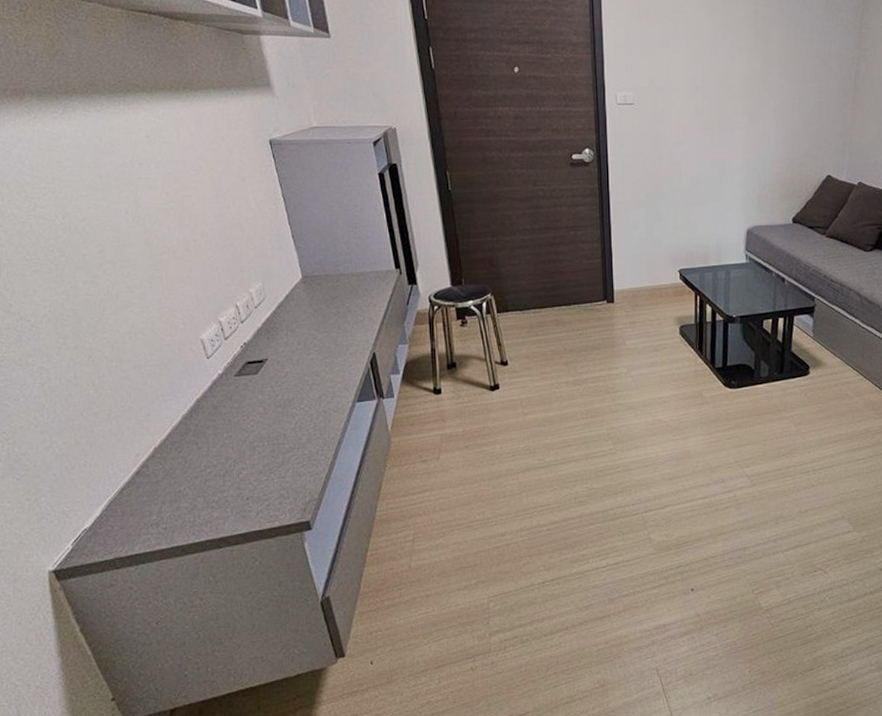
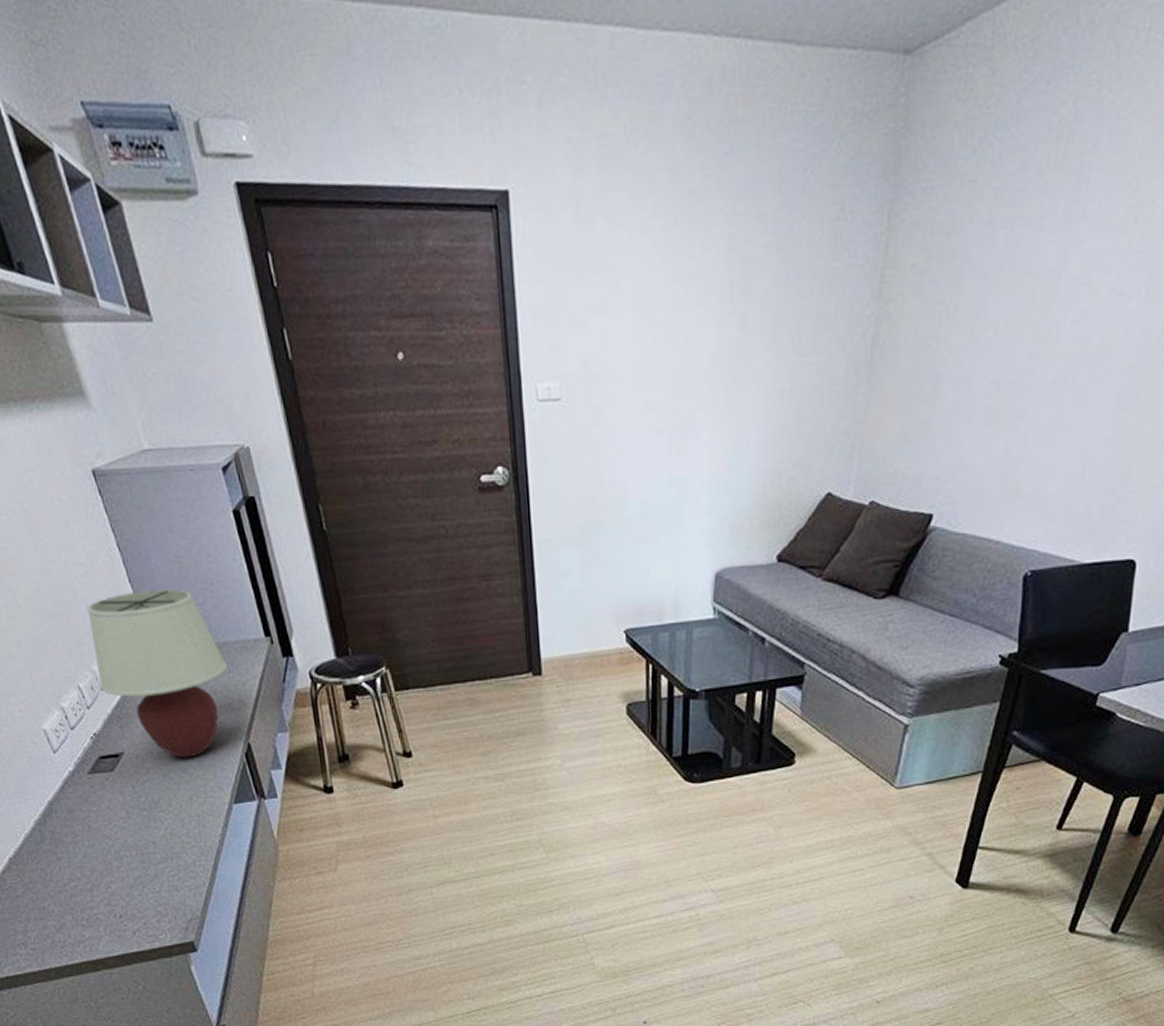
table lamp: none [251,231,363,364] -> present [86,589,228,758]

